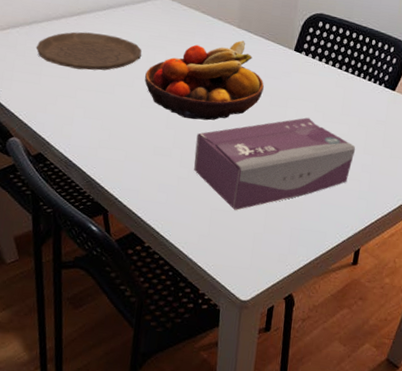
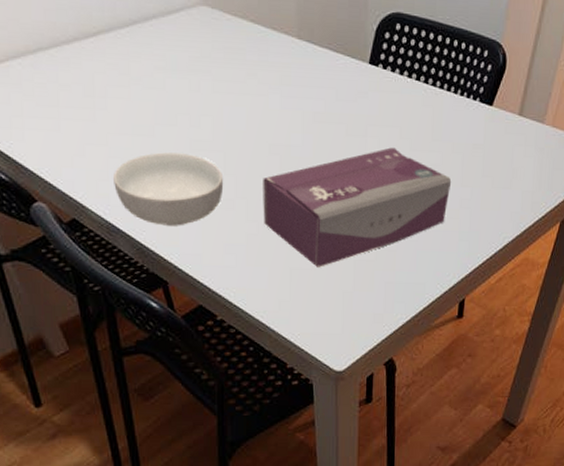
plate: present [36,31,142,71] -> none [46,57,182,108]
cereal bowl: none [76,106,165,166] -> present [114,152,224,226]
fruit bowl: present [144,40,264,121] -> none [189,55,337,162]

